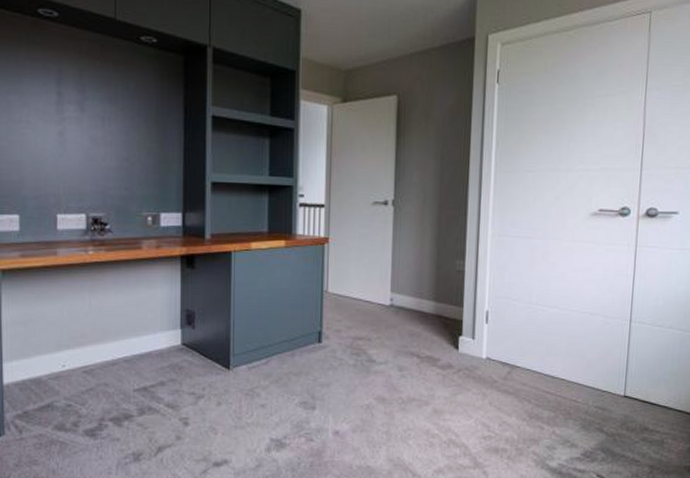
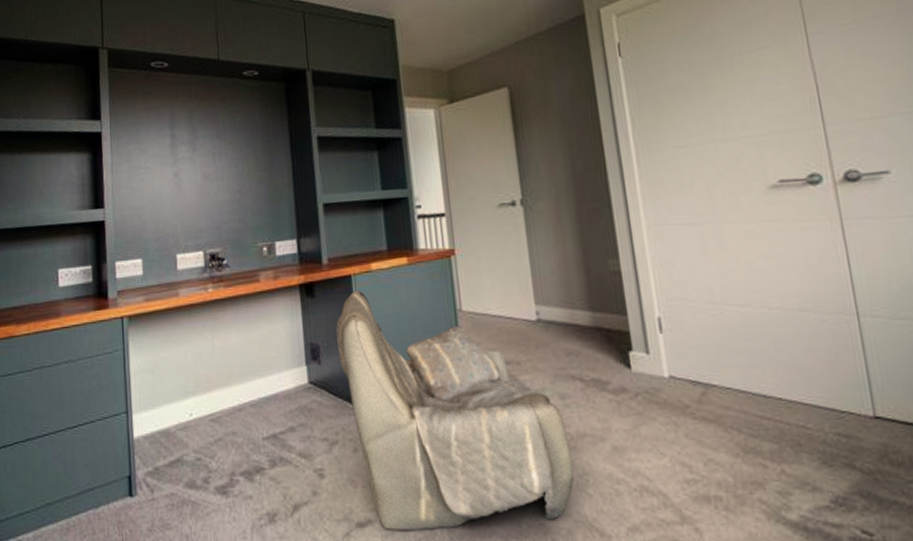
armchair: none [212,266,401,469] -> present [336,290,575,530]

